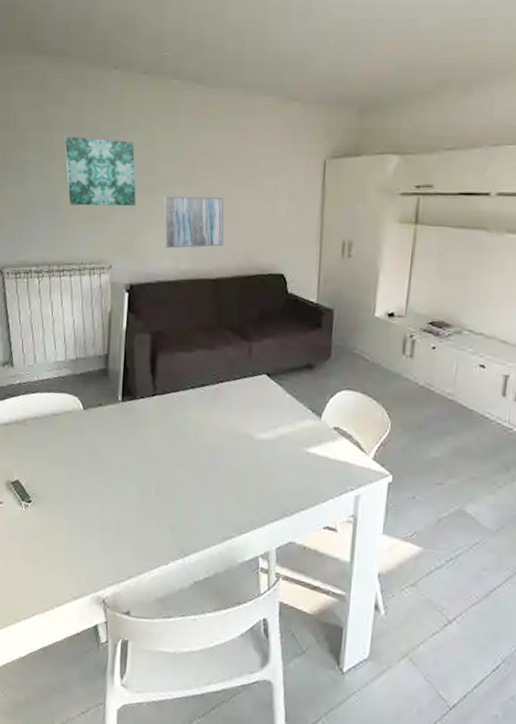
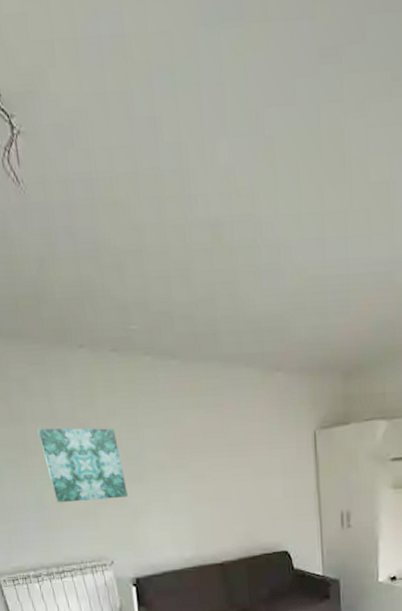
wall art: present [163,195,224,249] -> none [156,479,225,538]

